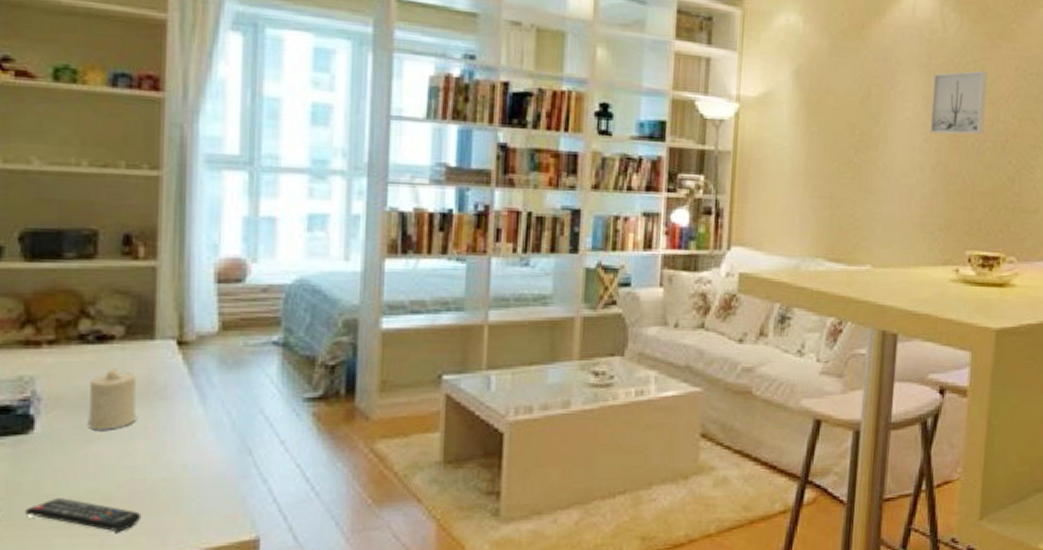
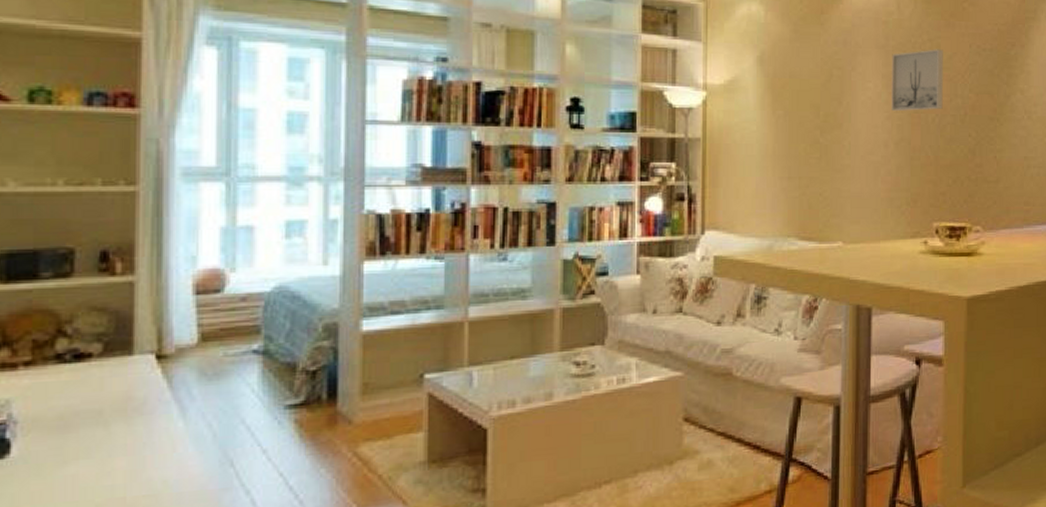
candle: present [88,367,137,430] -> none [65,385,116,451]

